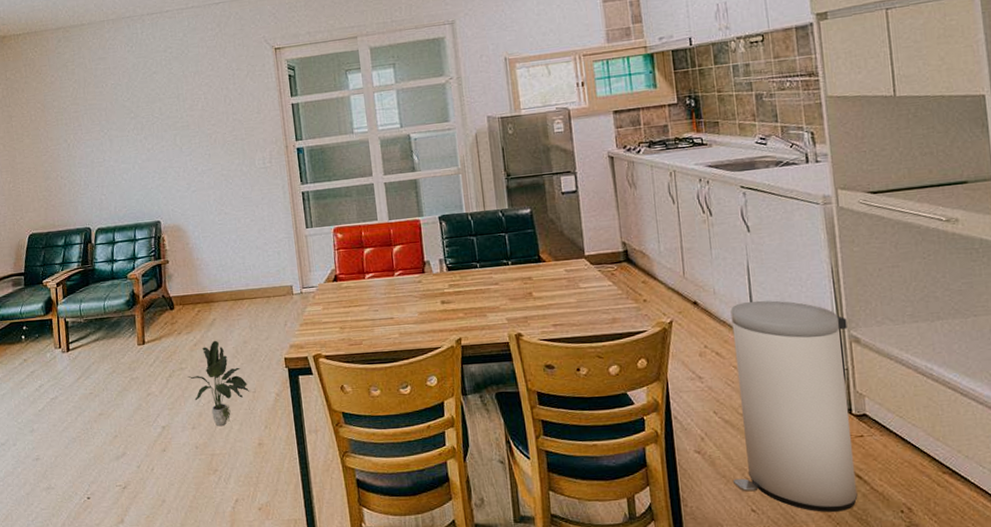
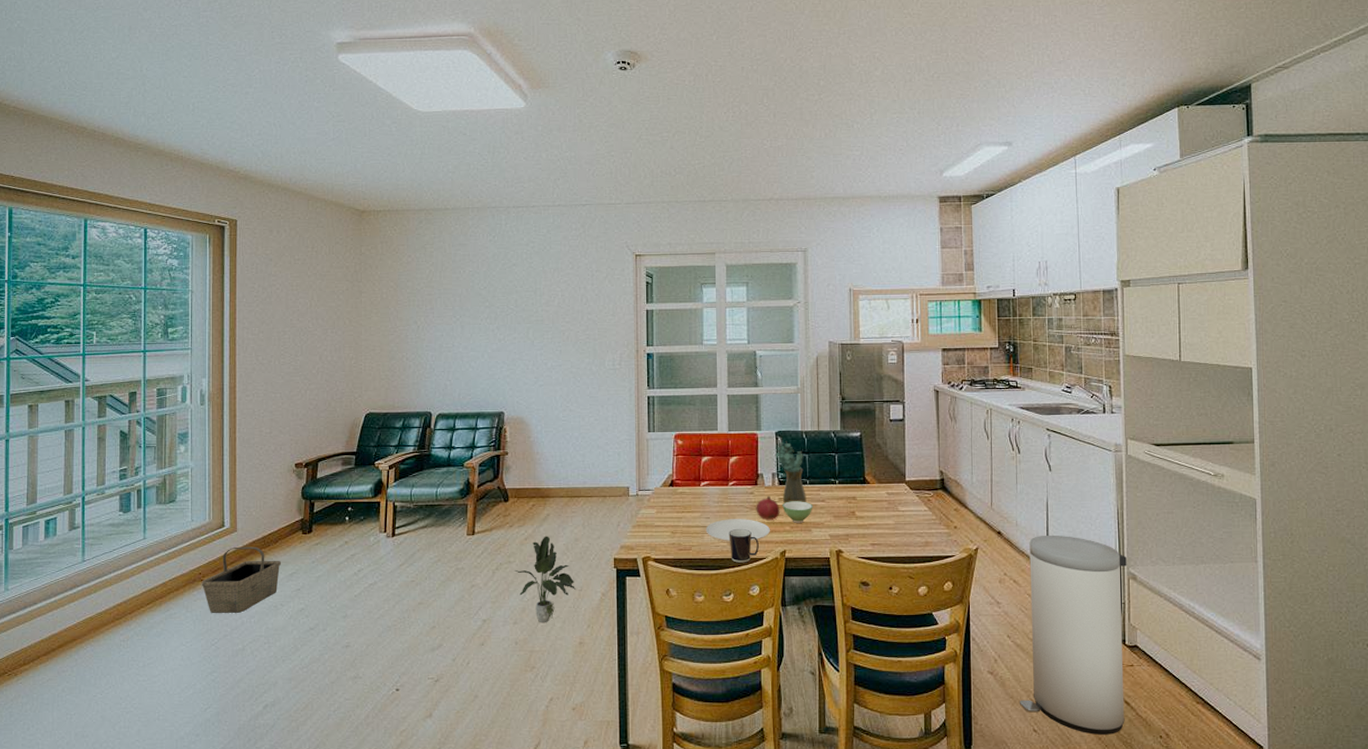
plate: none [375,308,443,335] -> present [705,519,770,543]
mug: none [399,319,433,354] -> present [728,528,759,563]
fruit: none [425,283,452,308] -> present [756,495,780,520]
vase: none [440,225,479,290] -> present [775,441,806,503]
bowl: none [453,285,487,309] -> present [782,501,813,523]

